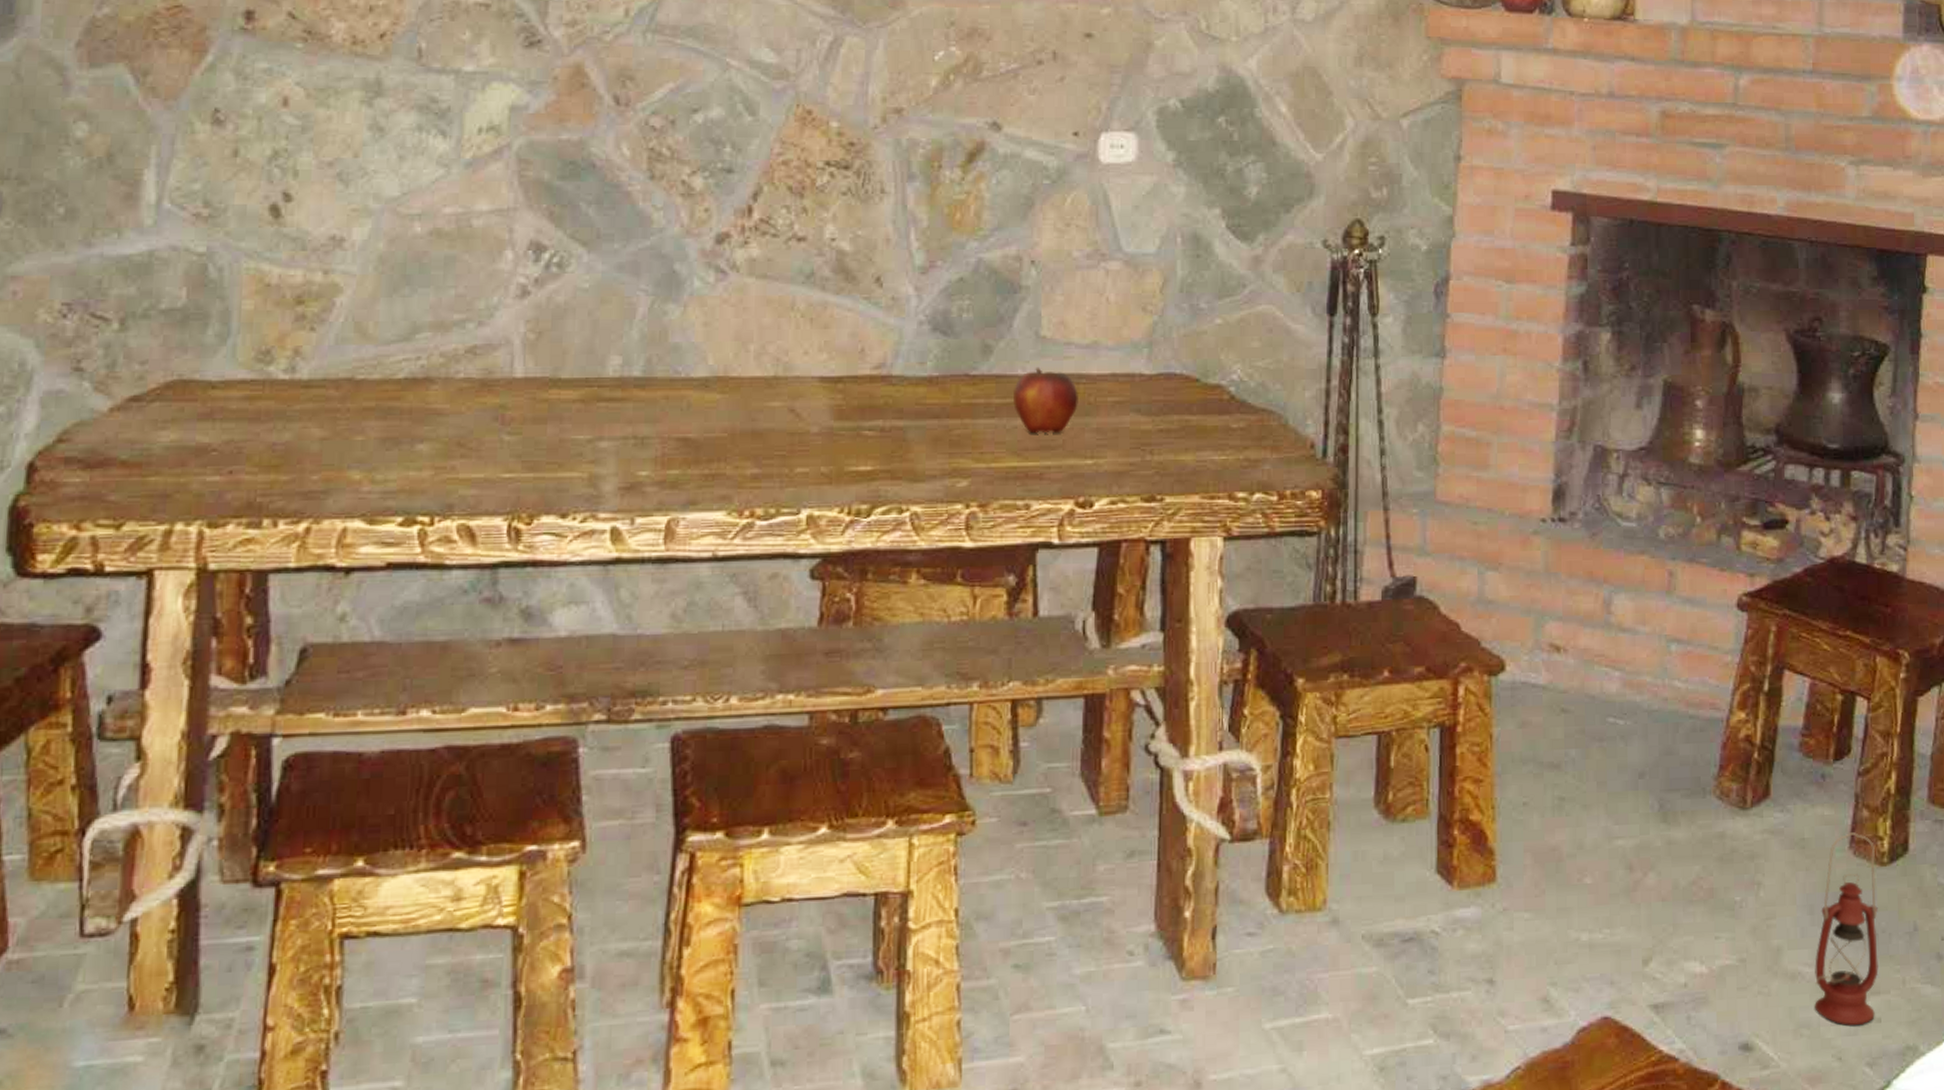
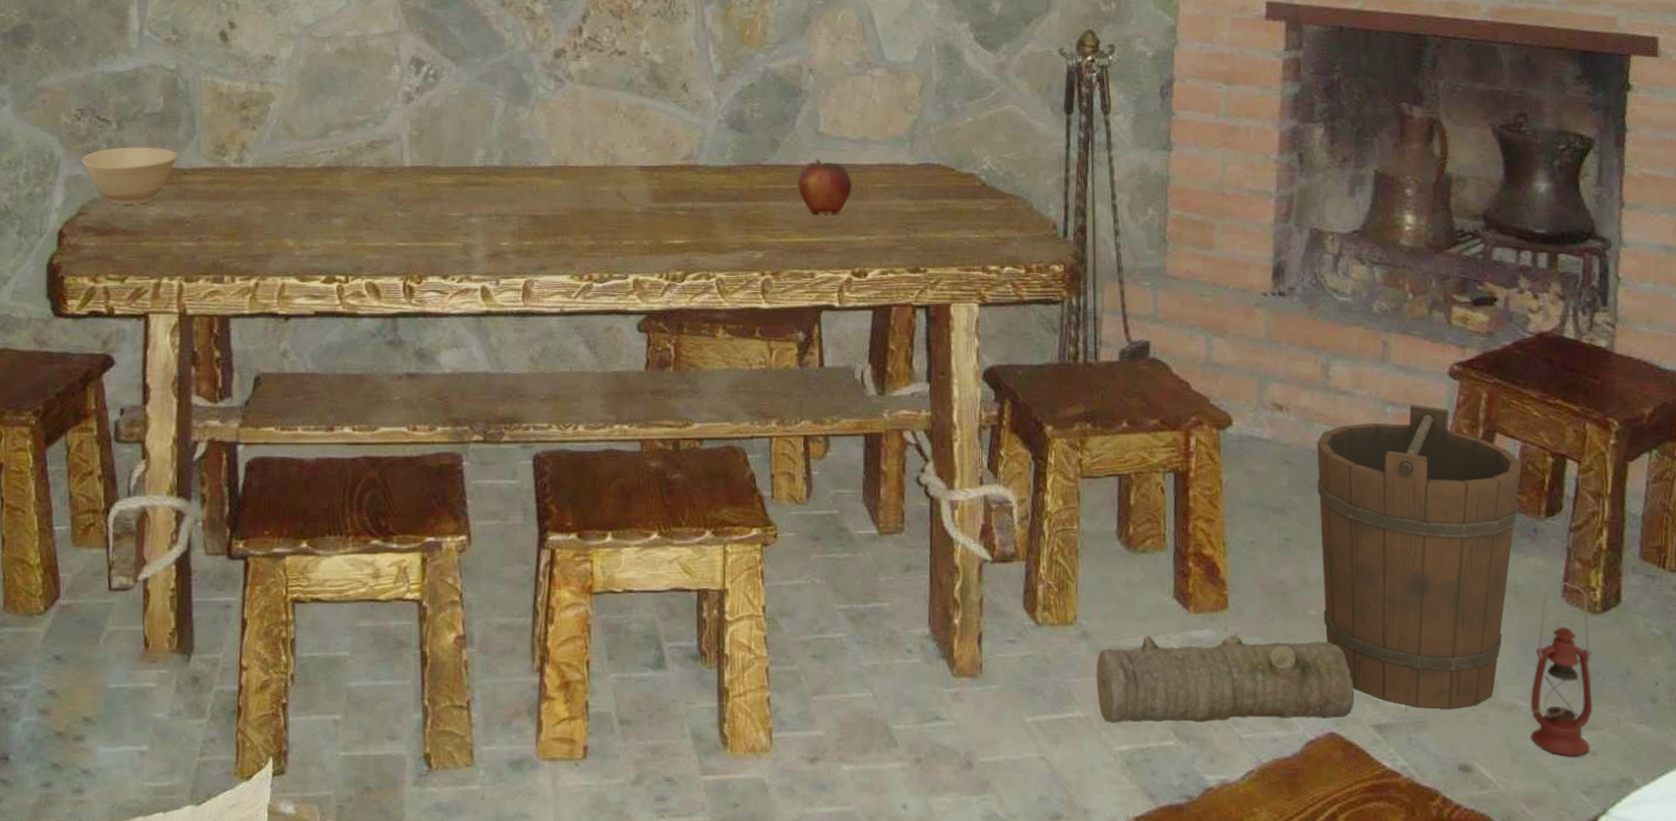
ceramic bowl: none [65,353,205,429] -> present [81,147,178,205]
decorative log: none [1347,911,1630,1023] -> present [1096,634,1354,723]
wooden bucket: none [1596,640,1810,982] -> present [1317,404,1521,709]

